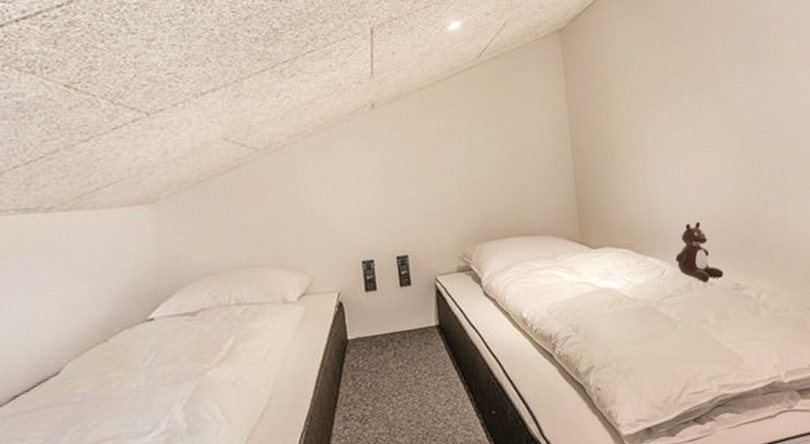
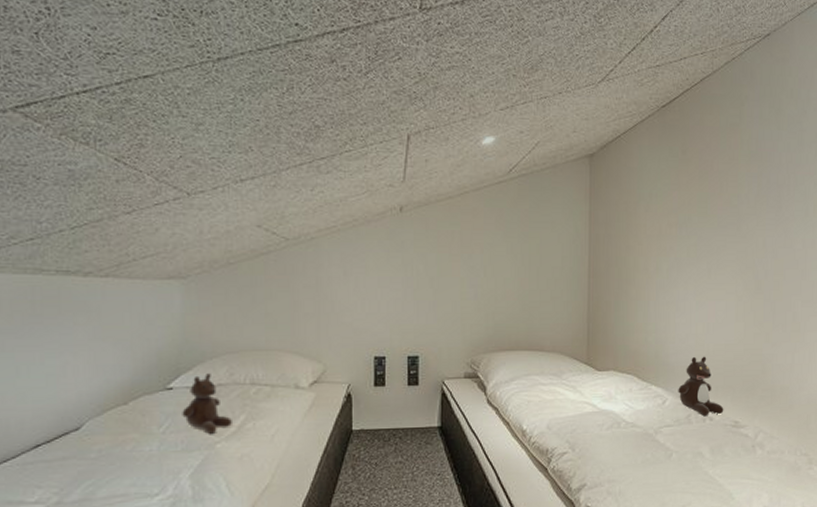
teddy bear: none [166,298,221,362] -> present [182,373,232,434]

